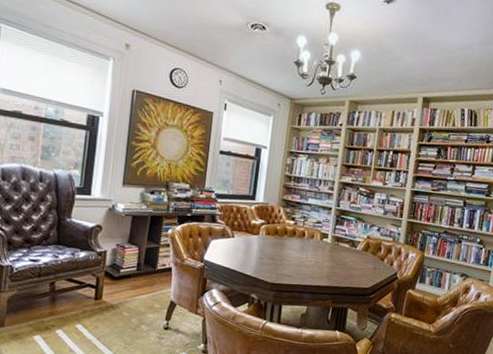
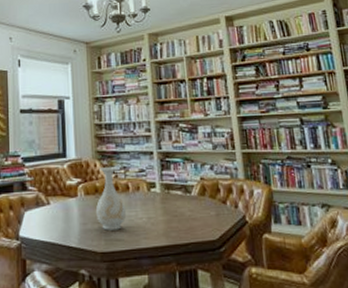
vase: none [272,214,299,268] -> present [95,167,127,231]

